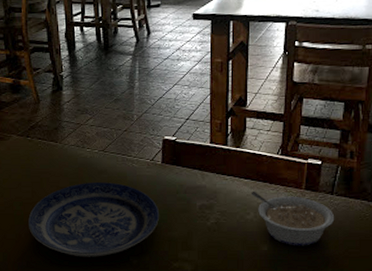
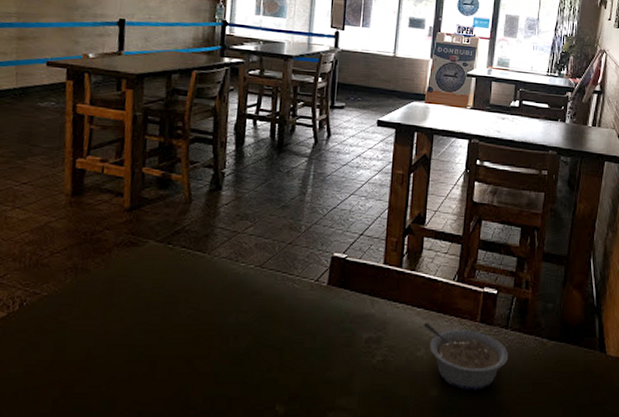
plate: present [27,182,160,257] -> none [149,306,319,405]

